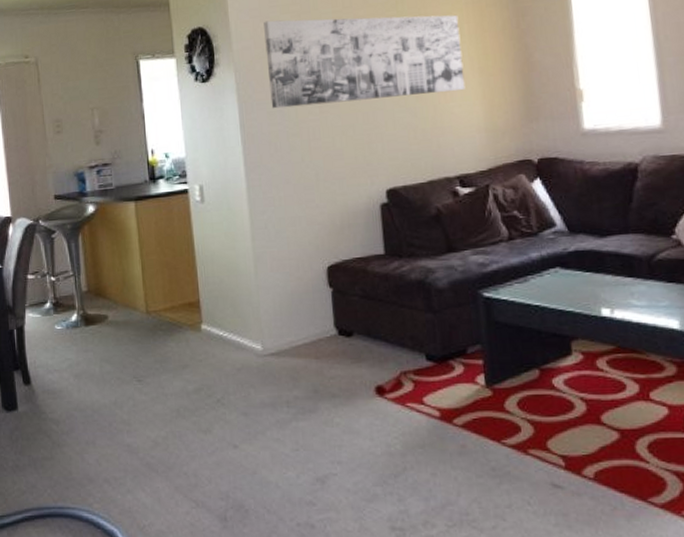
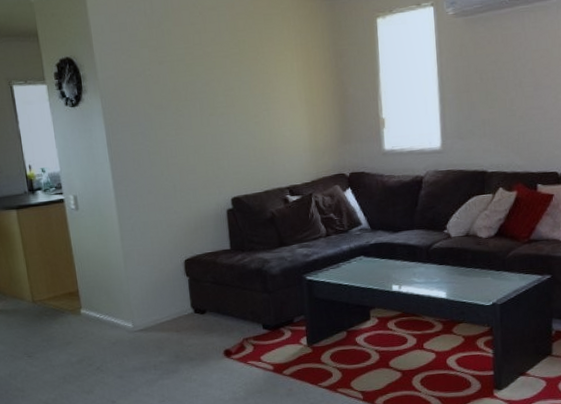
wall art: present [264,15,466,109] -> none [125,53,295,131]

